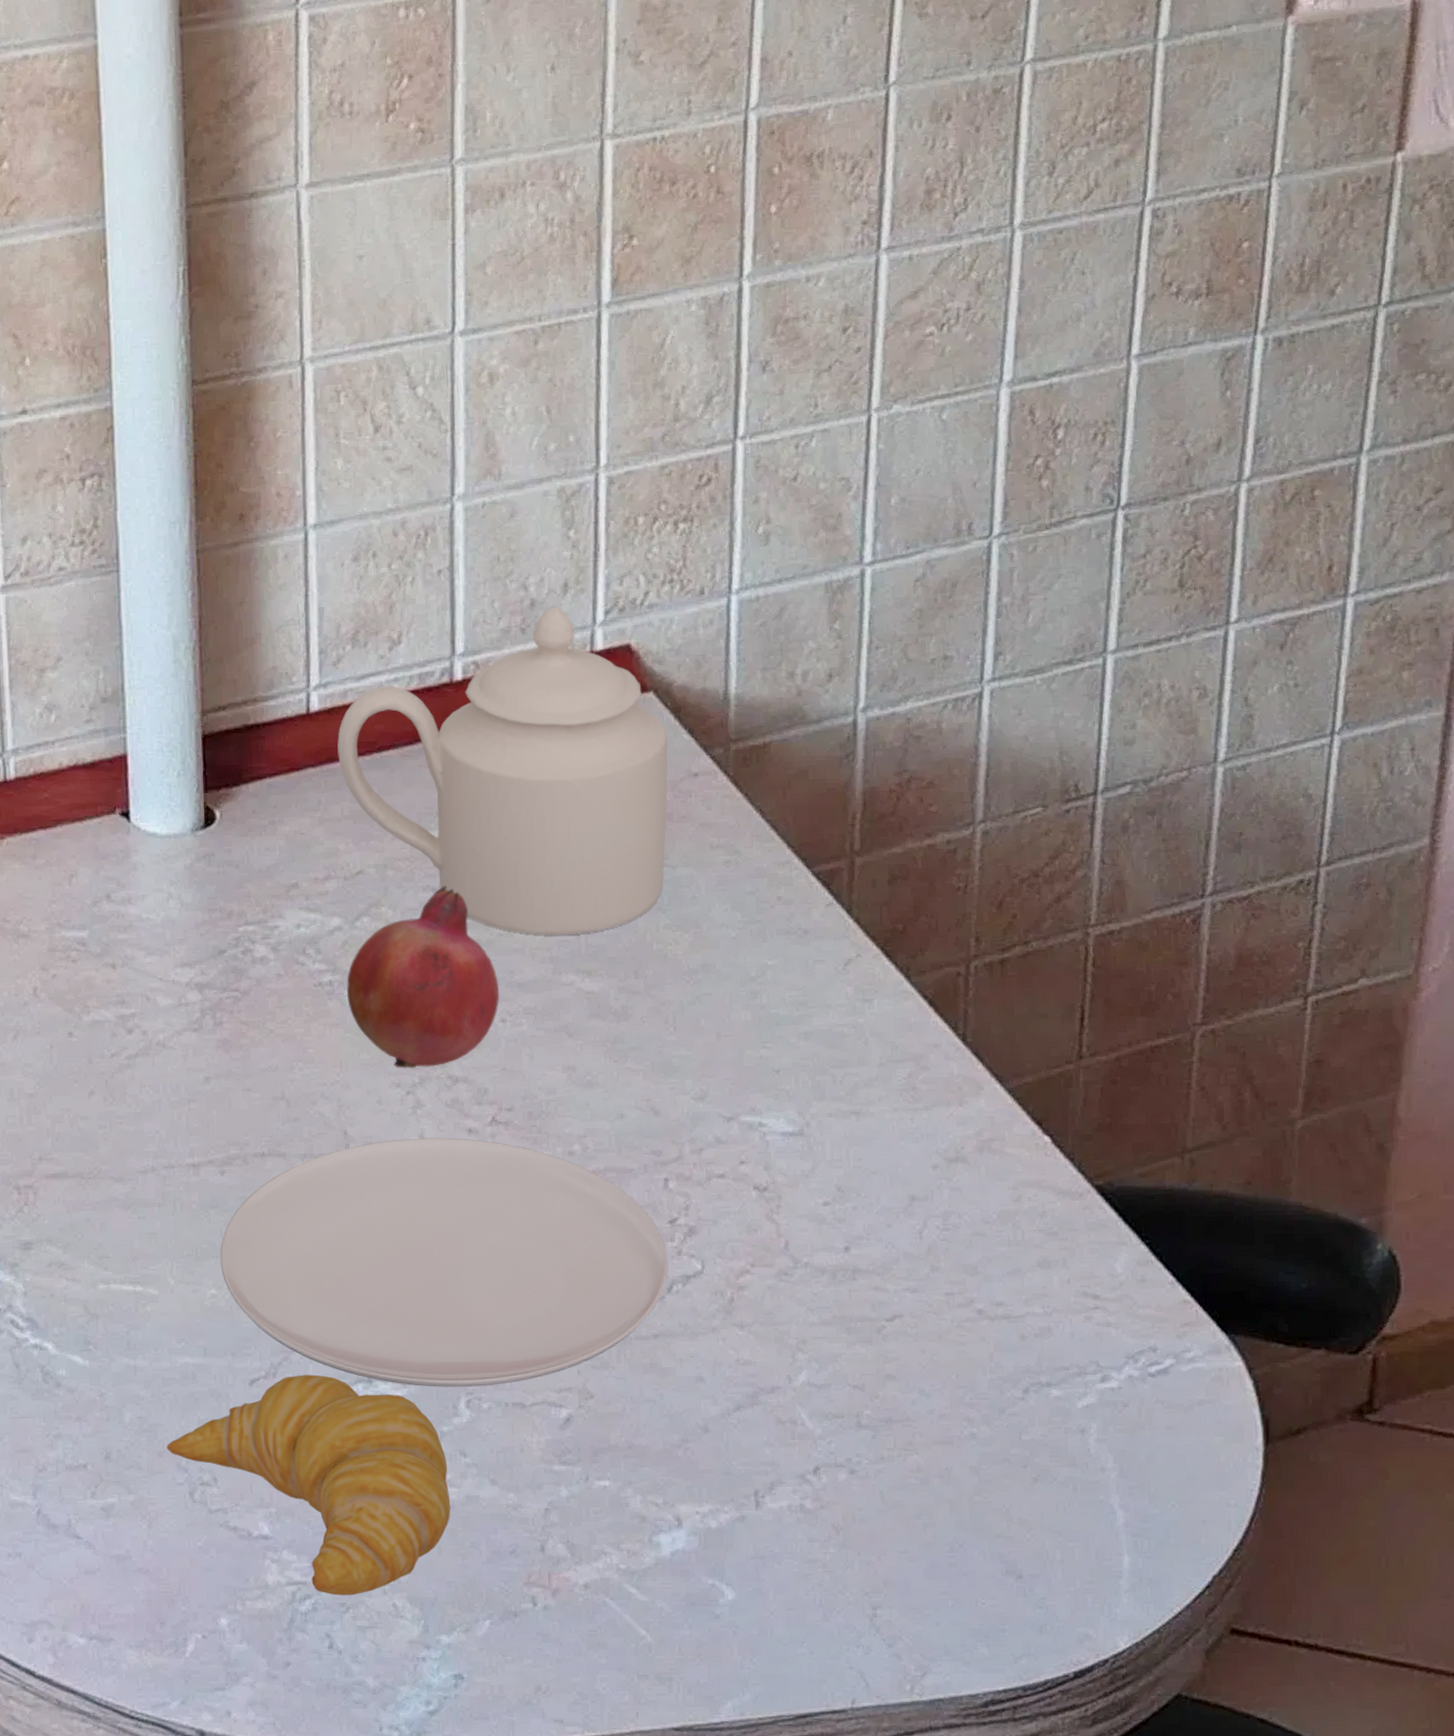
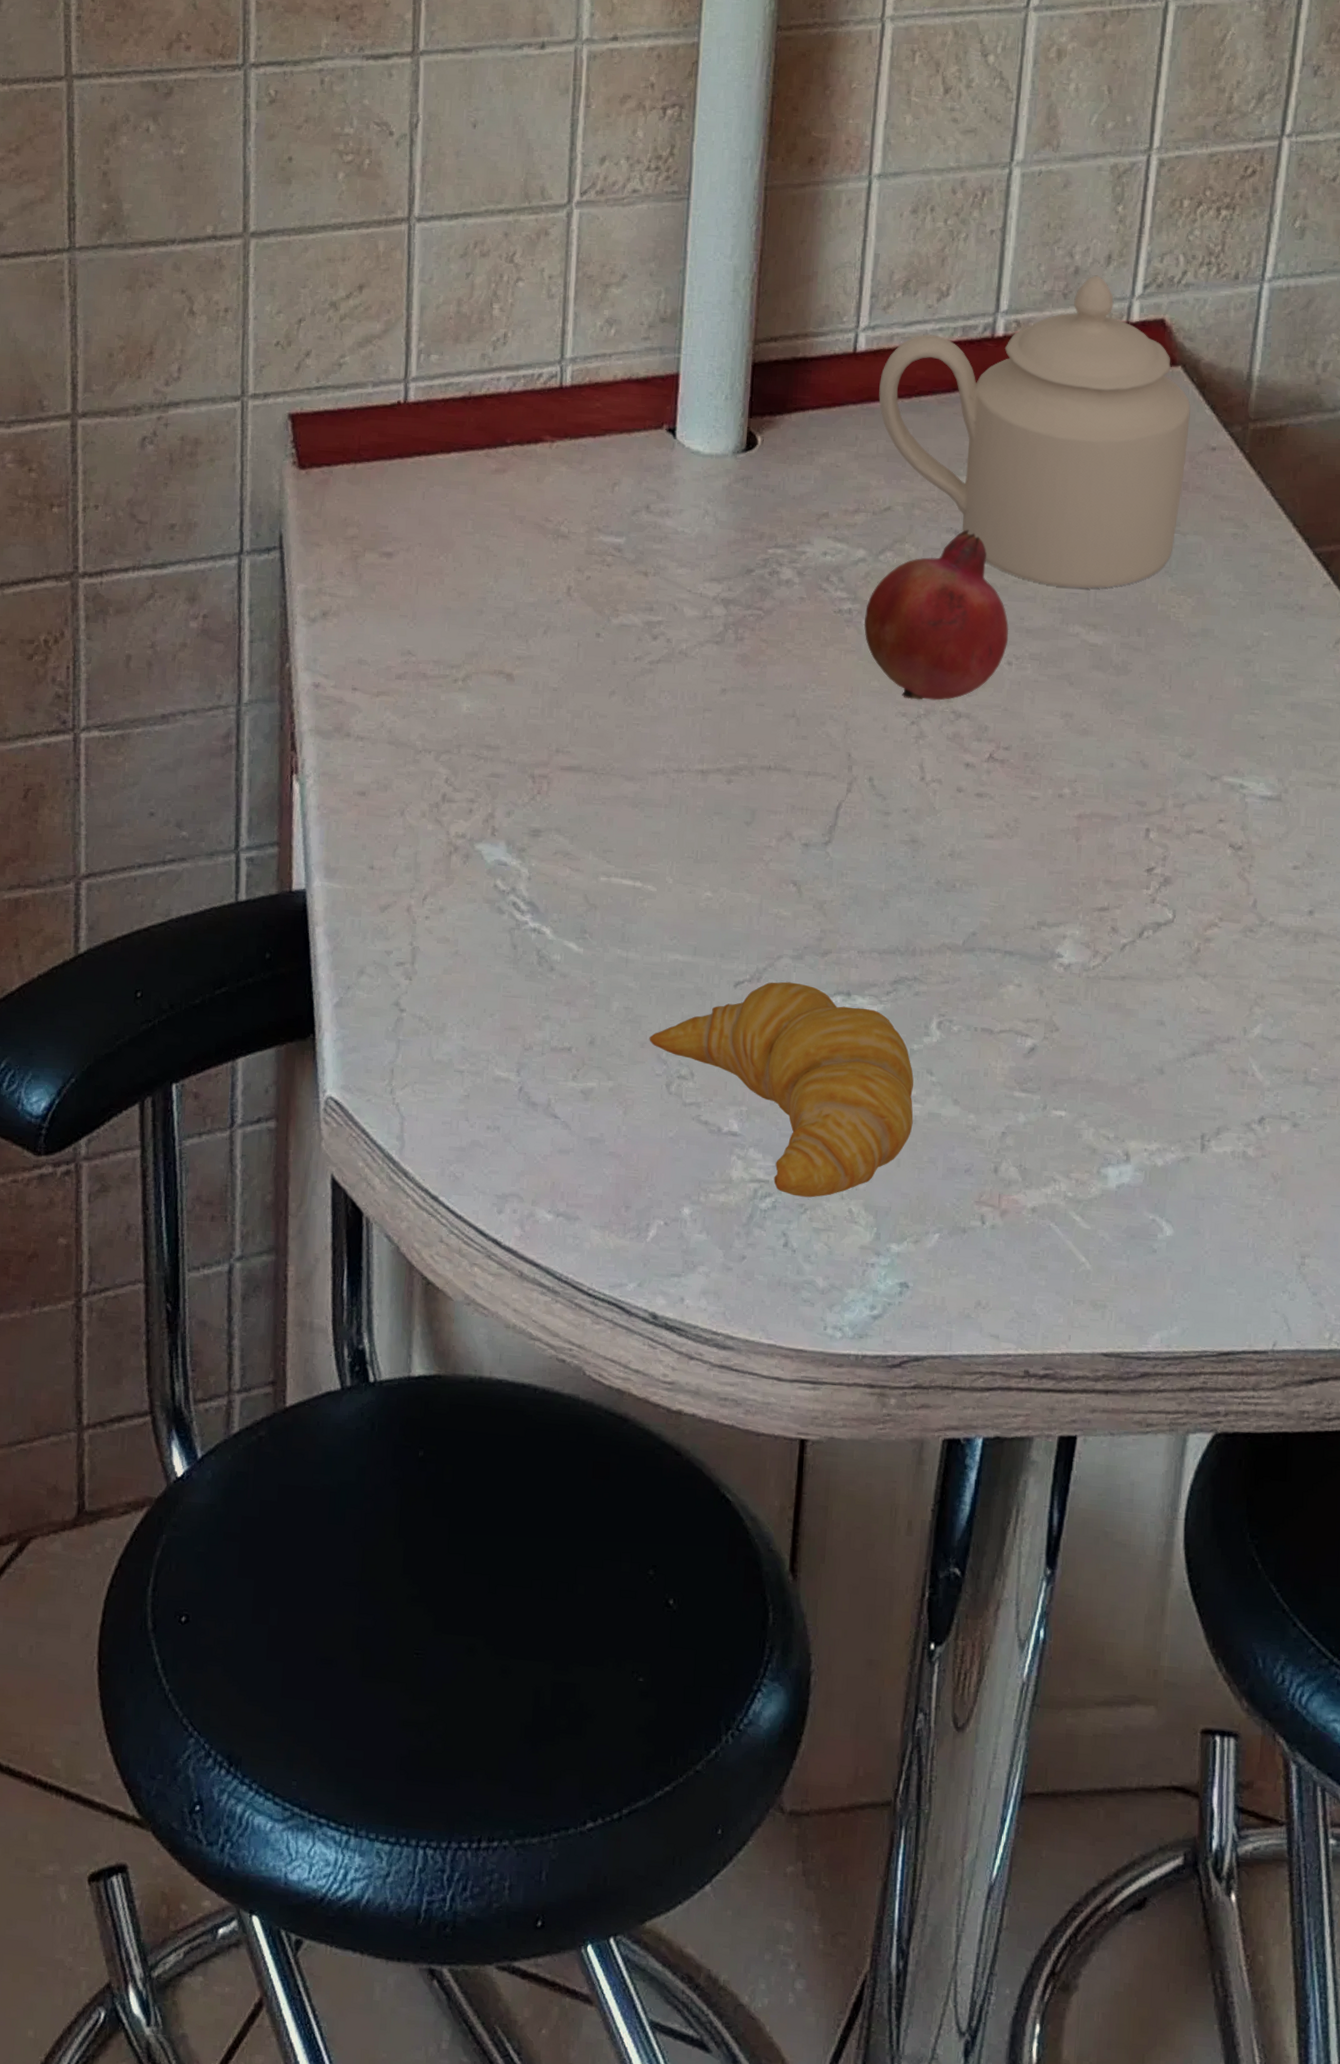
plate: present [220,1137,668,1387] -> none [718,766,1142,1010]

